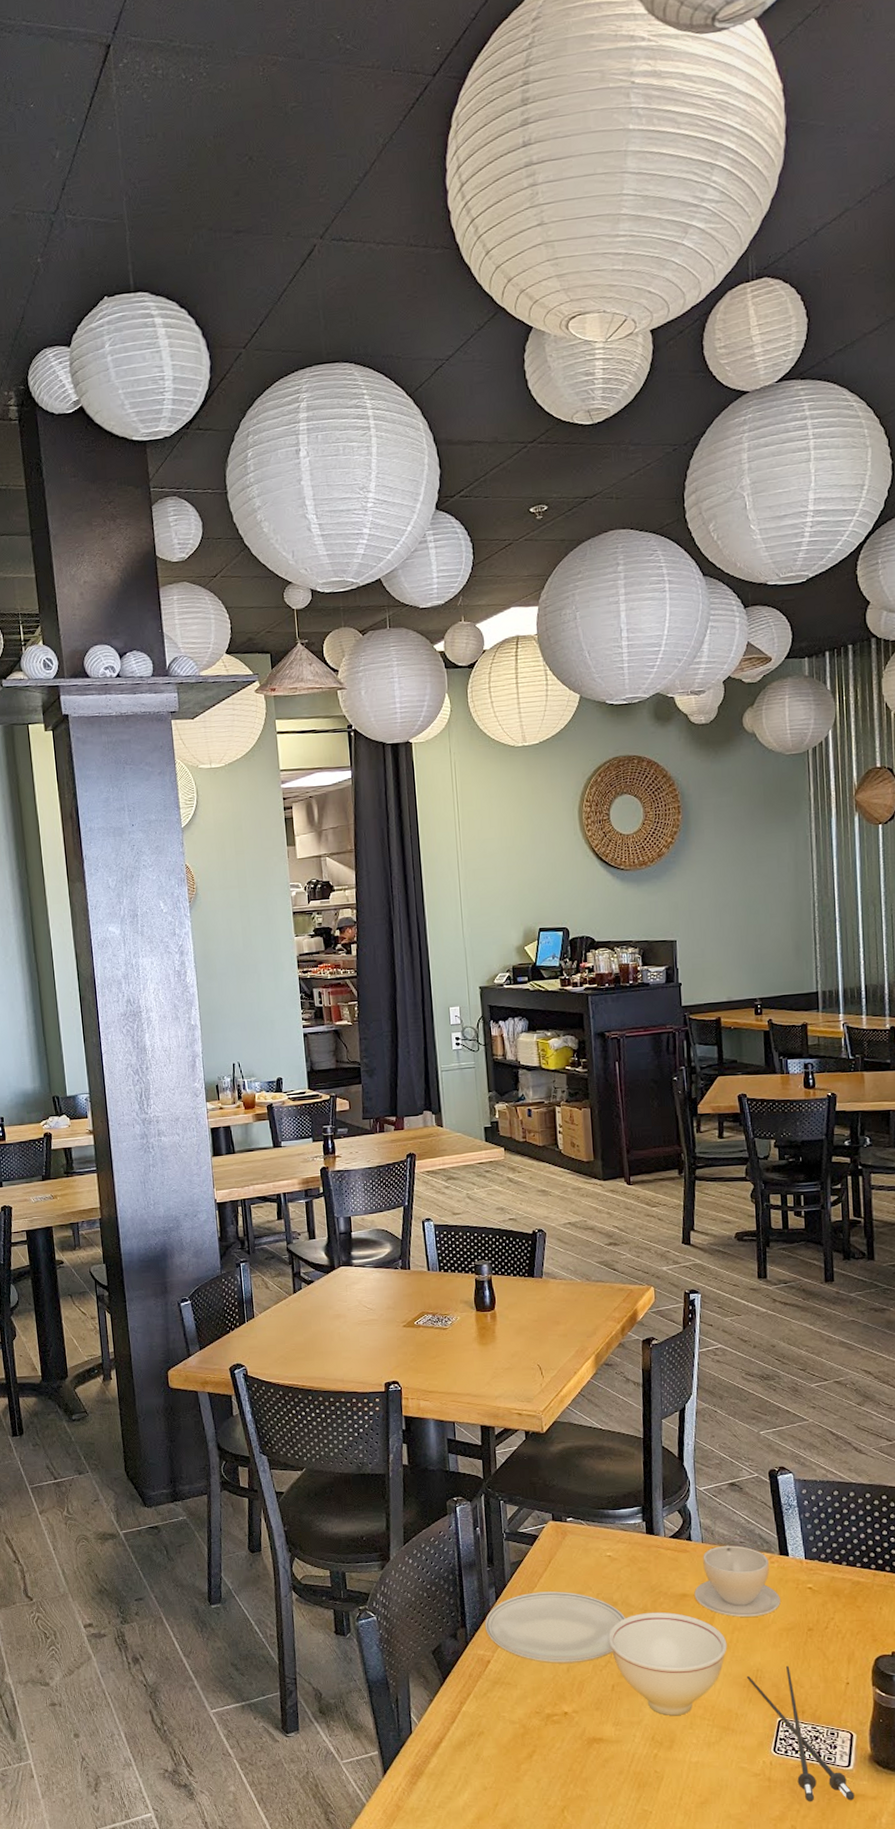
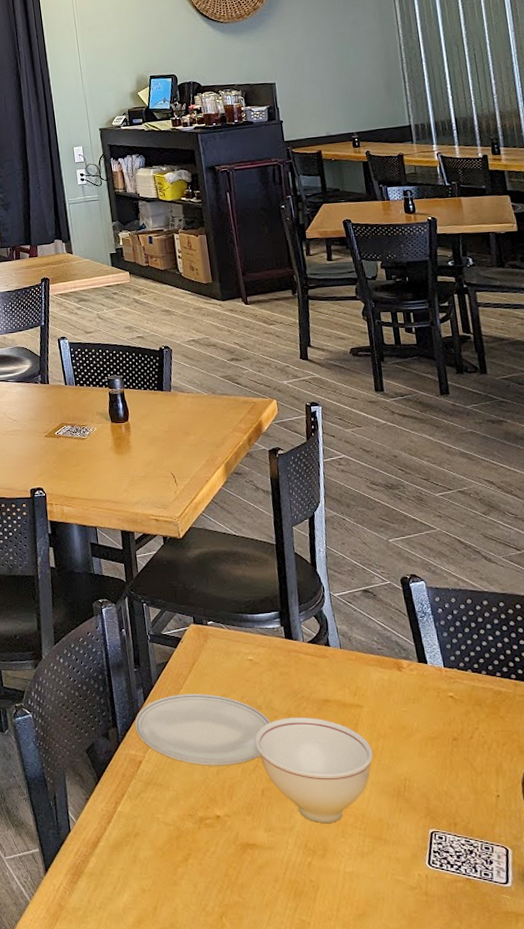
teacup: present [694,1545,780,1617] -> none [336,651,423,724]
chopsticks: present [747,1665,855,1802] -> none [395,775,516,920]

